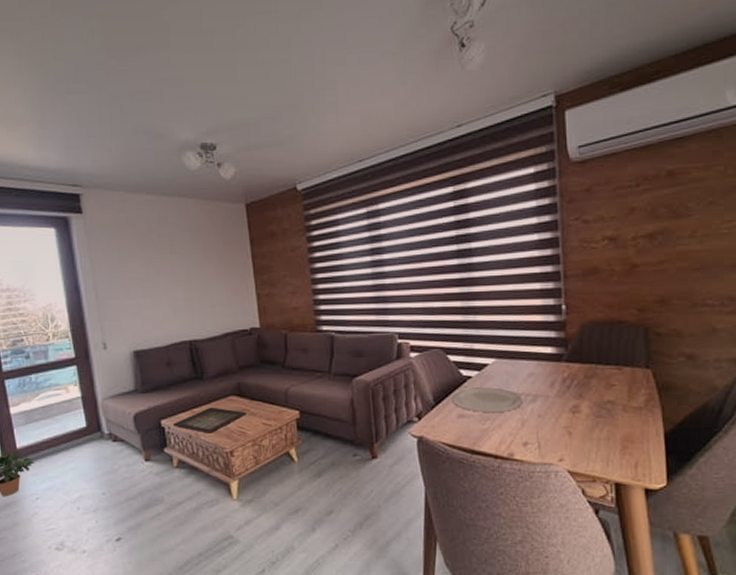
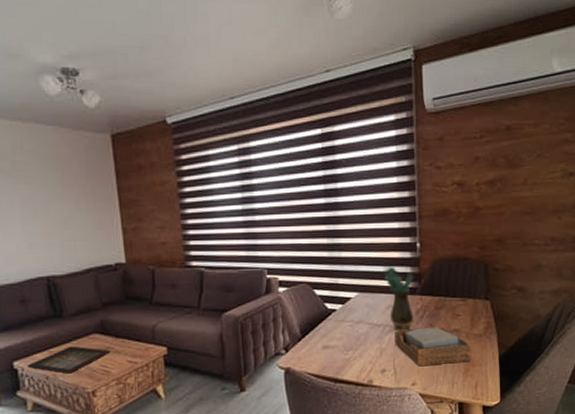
plate: present [452,387,522,412] -> none [317,319,381,343]
vase: none [524,329,559,401] -> present [383,265,413,331]
napkin holder: none [538,397,631,441] -> present [395,327,472,367]

